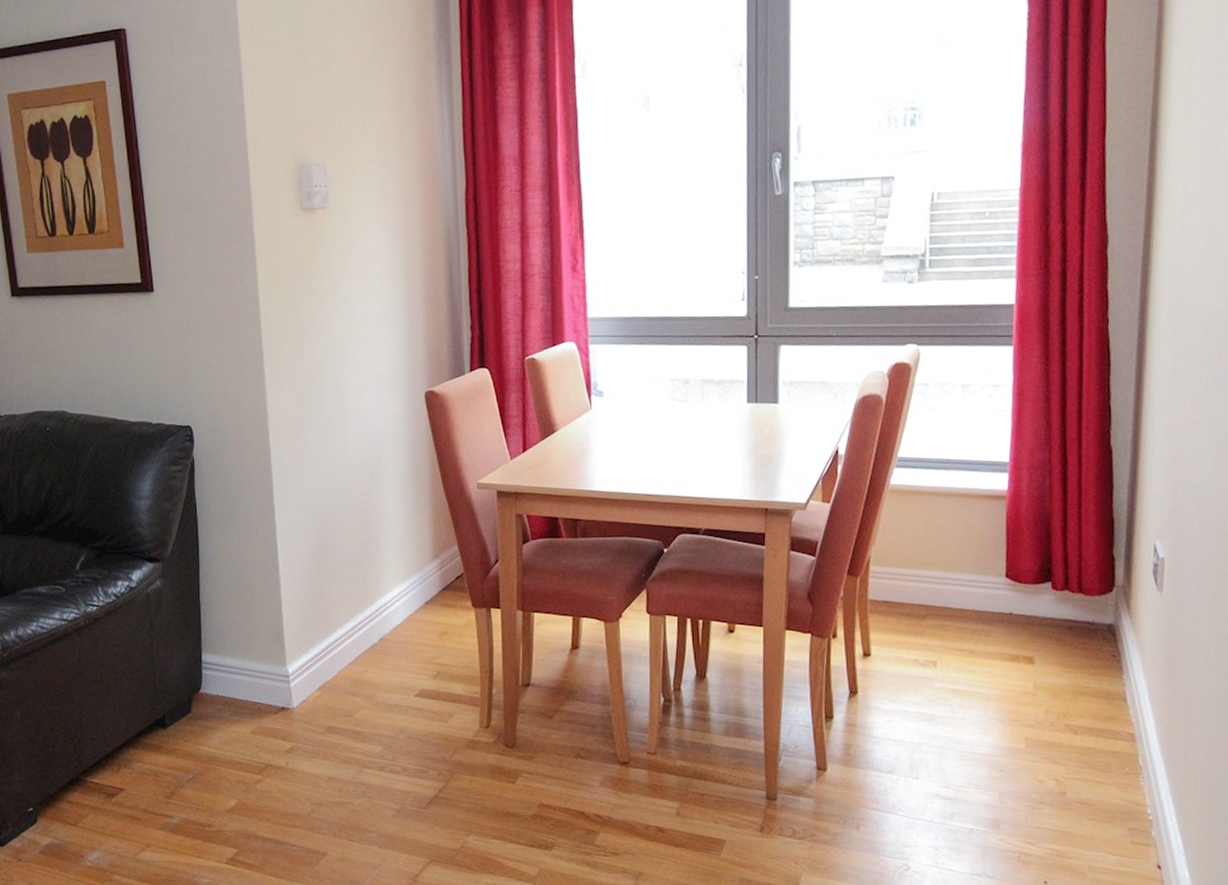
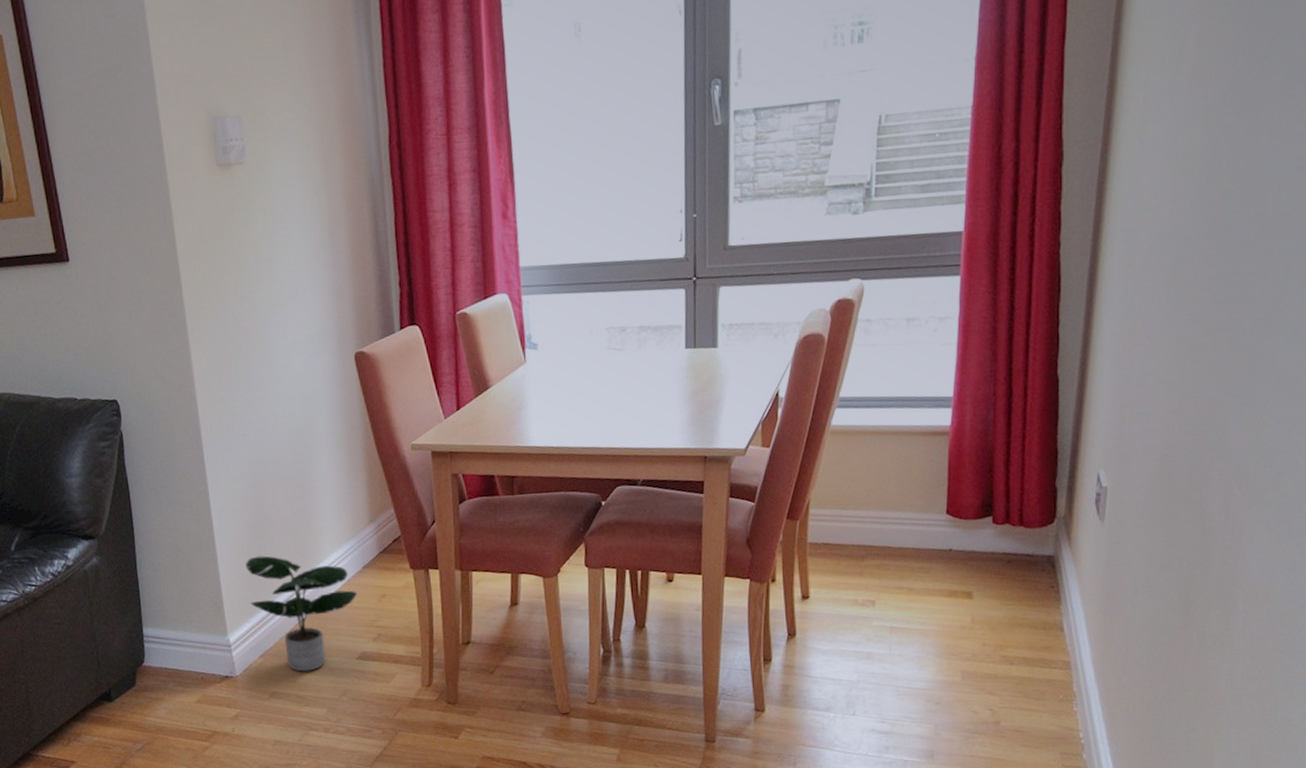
potted plant: none [308,587,419,707] -> present [245,556,358,672]

